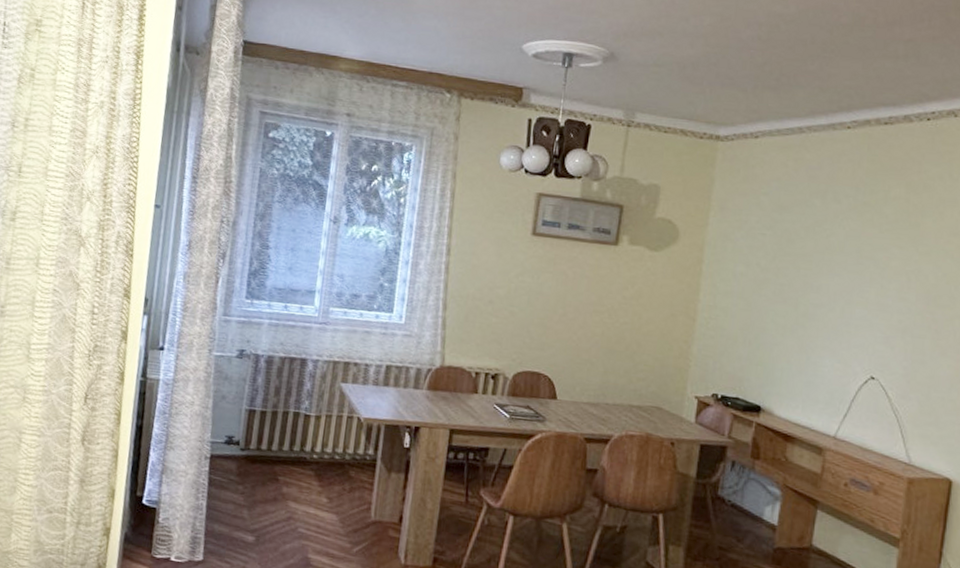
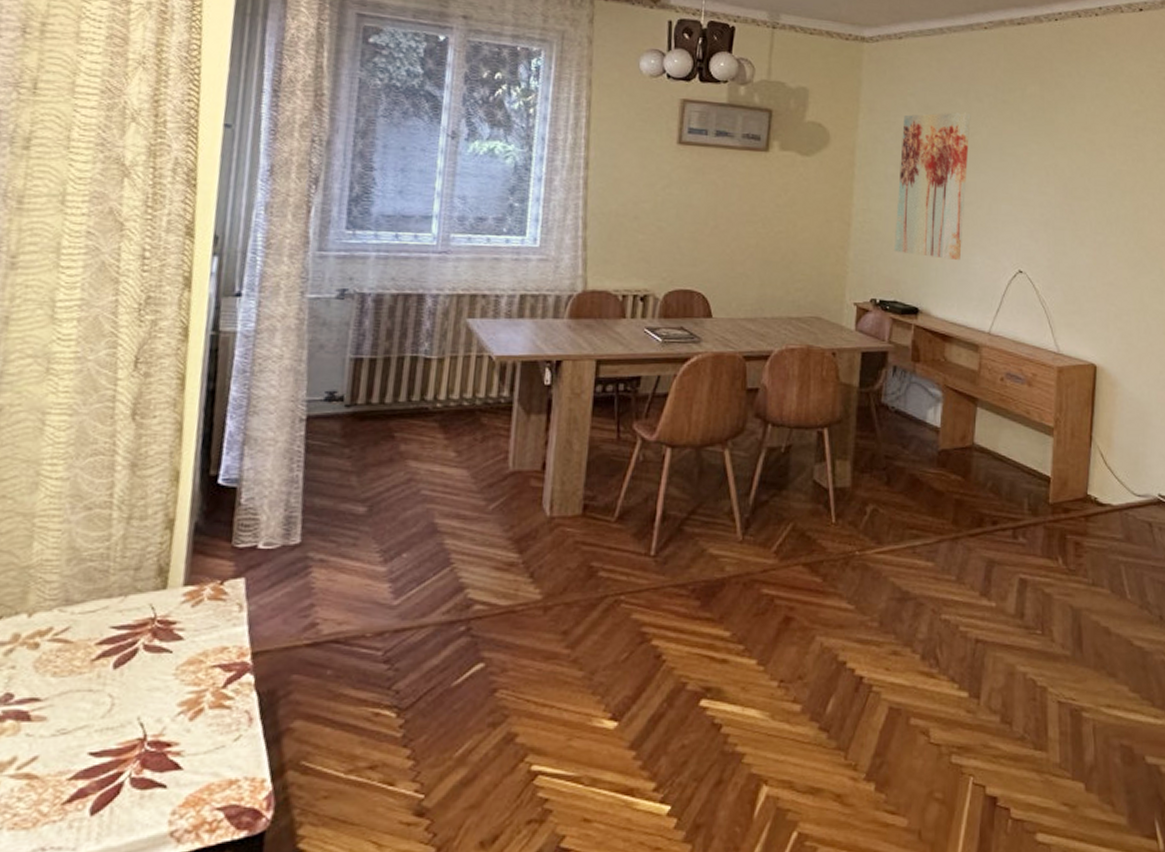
wall art: none [738,212,828,362] -> present [893,111,971,260]

